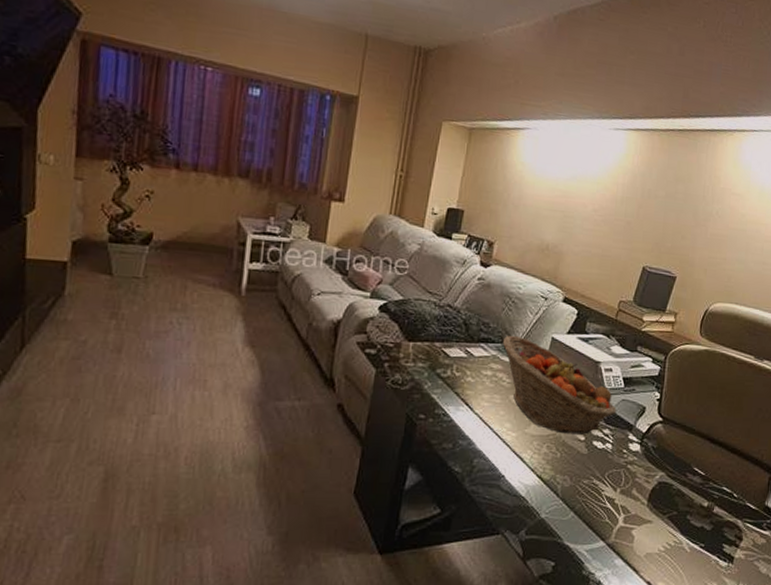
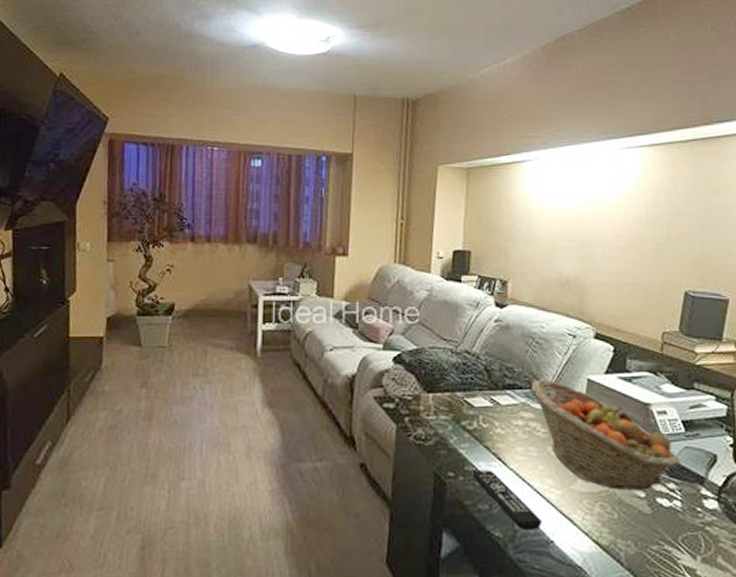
remote control: none [441,413,496,466] -> present [472,470,542,530]

